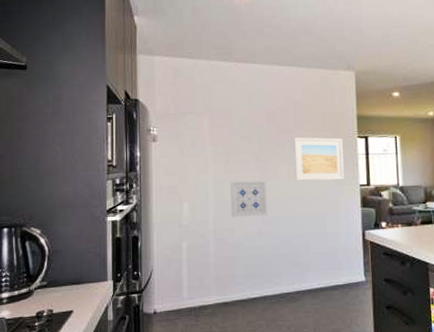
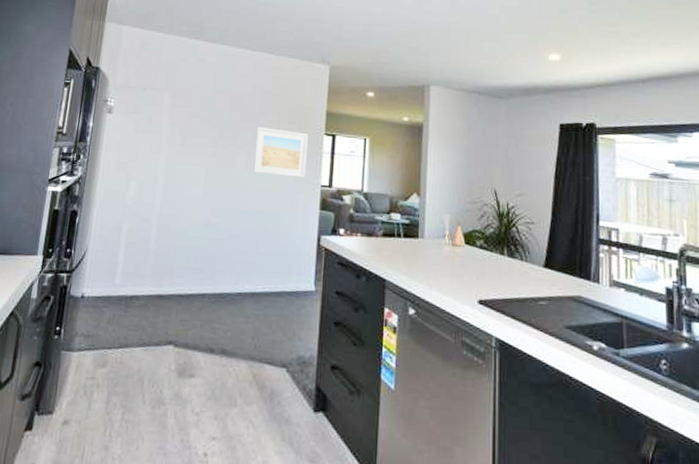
wall art: present [230,180,268,218] -> none [180,164,222,206]

